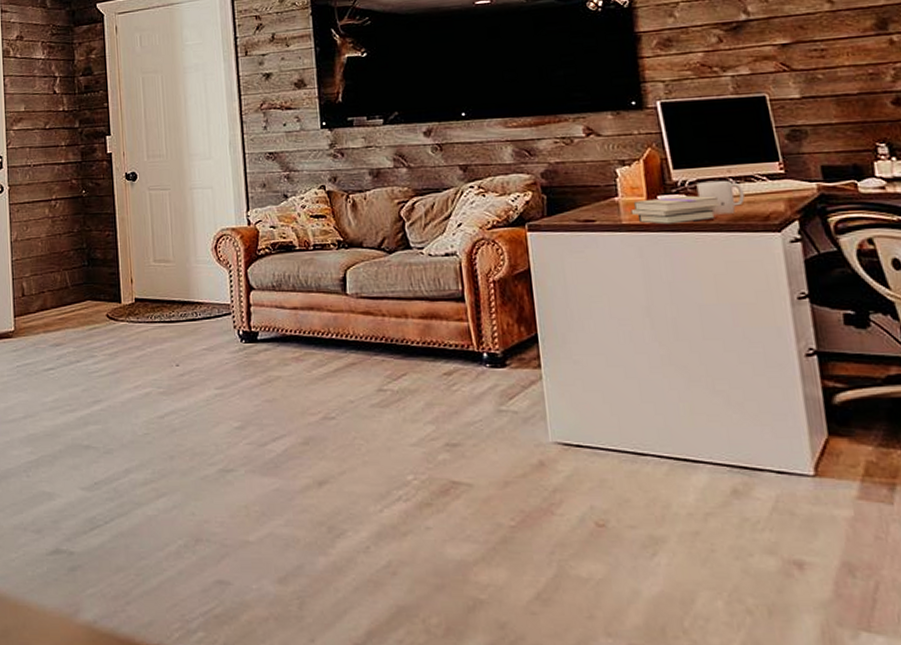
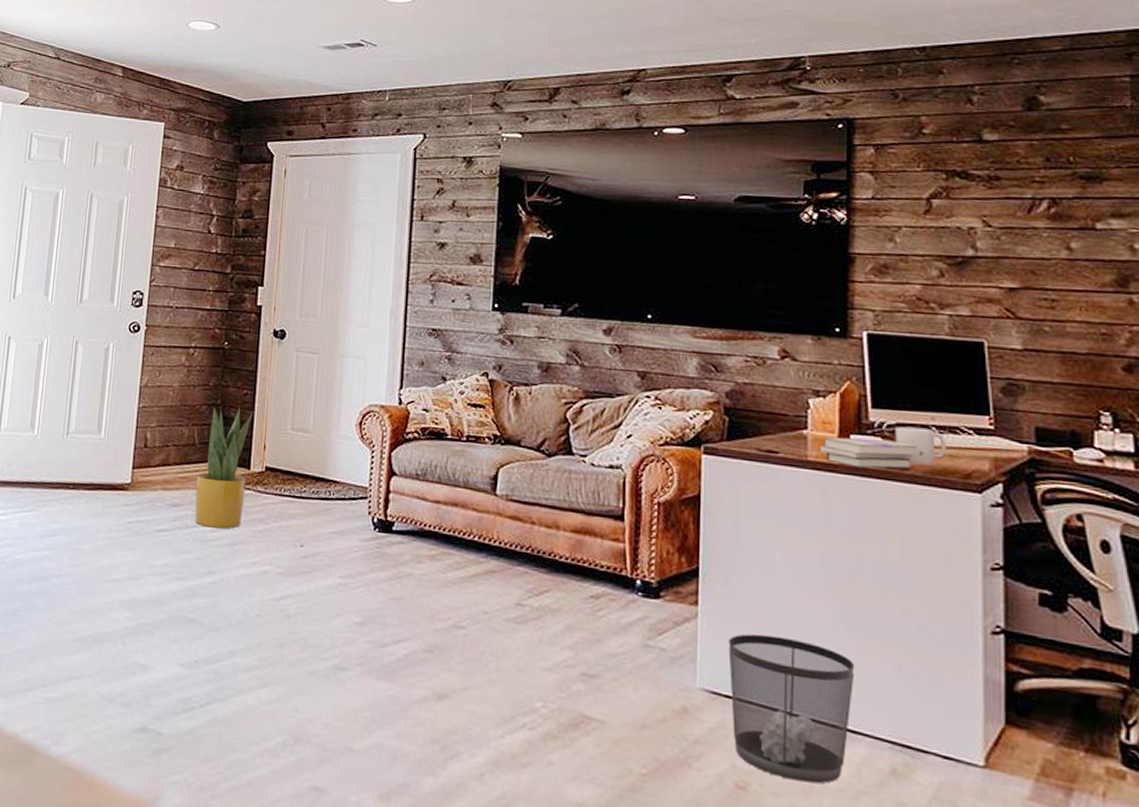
planter: none [73,247,120,361] -> present [194,406,254,529]
waste bin: none [572,385,690,512] -> present [728,633,855,784]

